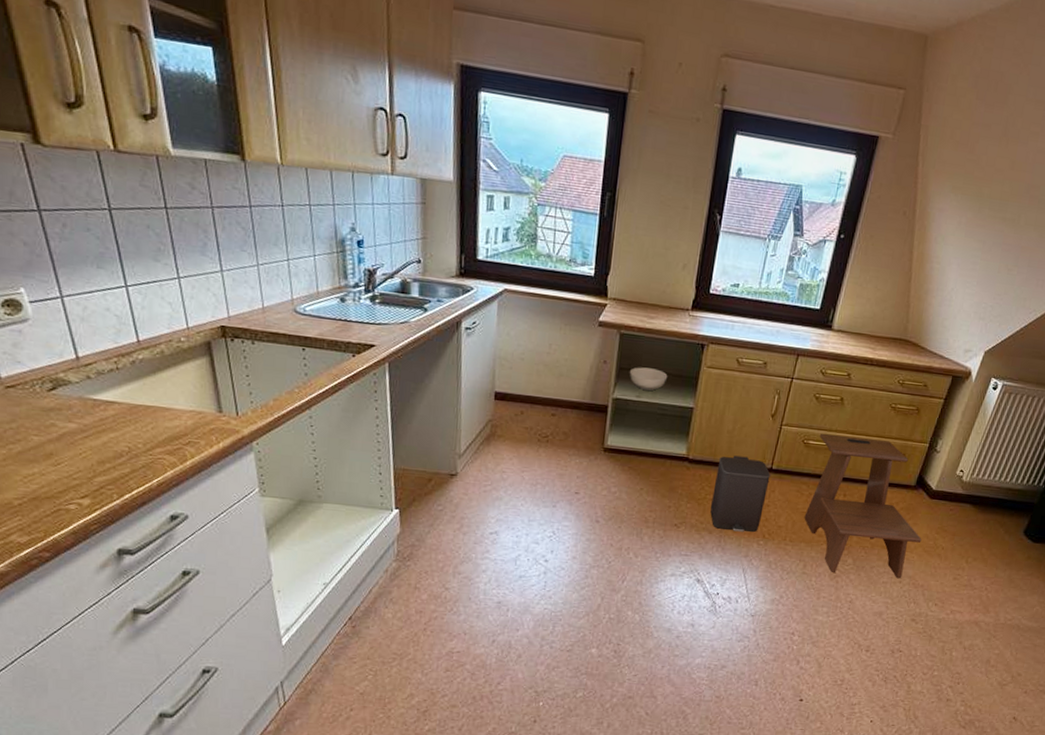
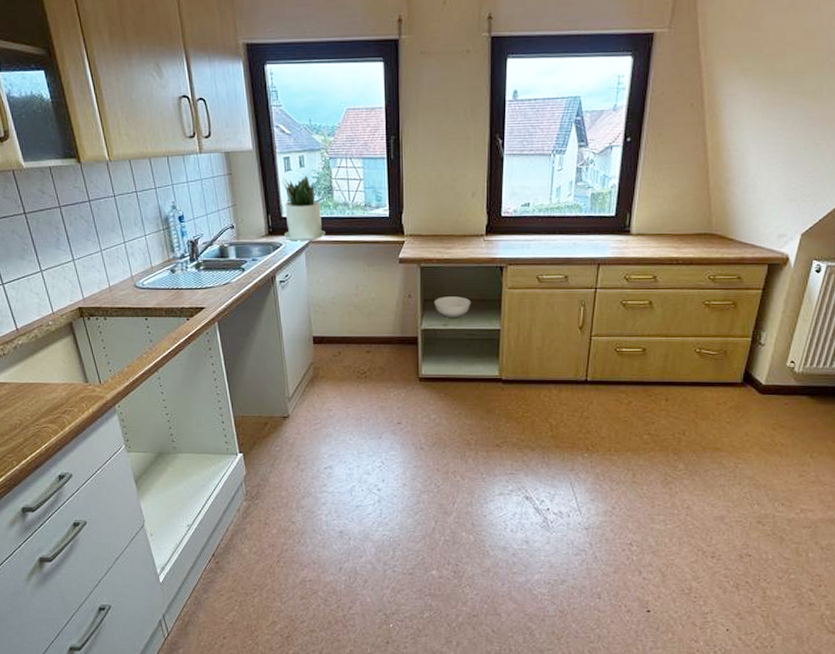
planter: none [477,216,523,290] -> present [283,175,326,241]
pedal bin: present [710,455,770,532] -> none [530,371,586,446]
step stool: present [804,433,922,579] -> none [627,339,757,481]

